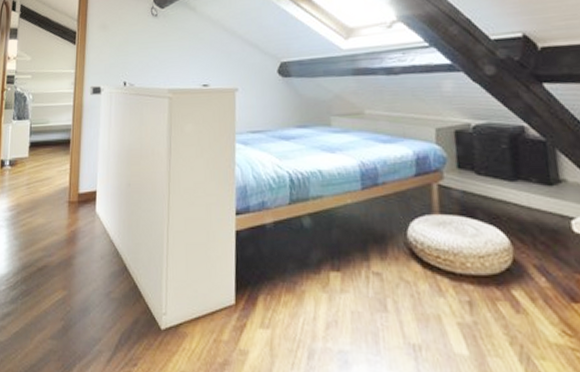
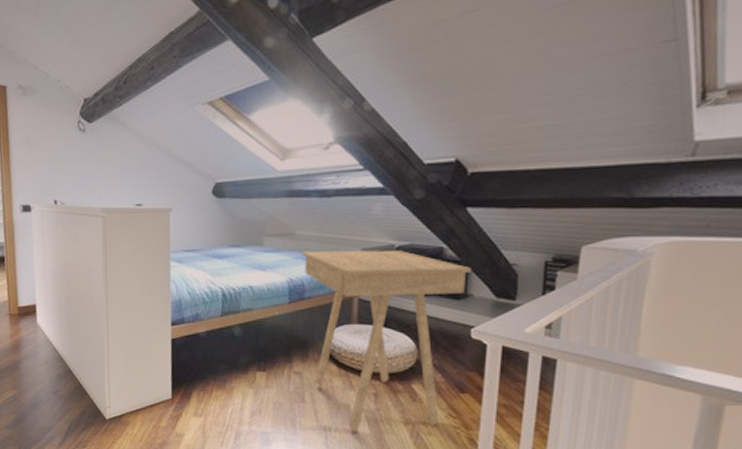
side table: none [373,129,559,355] -> present [302,249,471,433]

